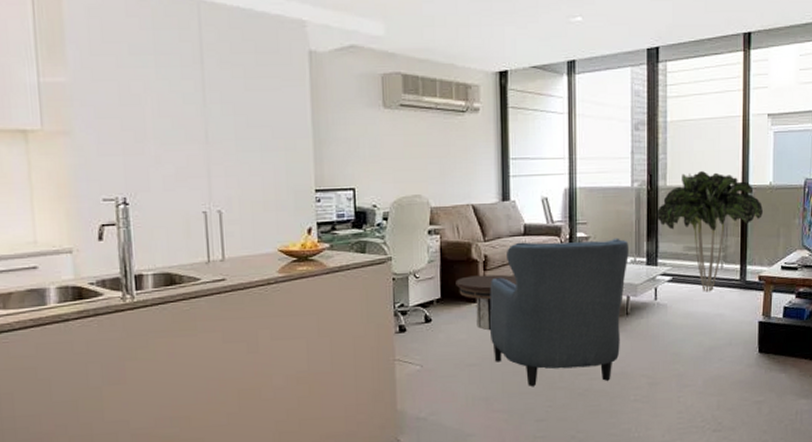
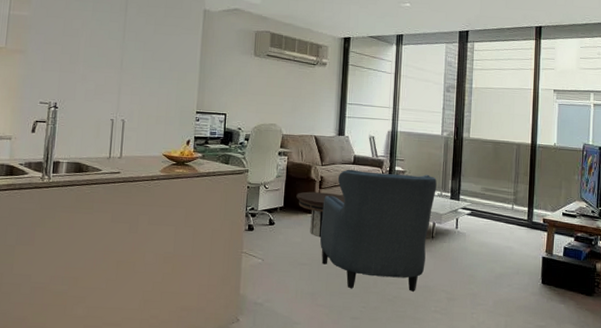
indoor plant: present [656,170,763,292] -> none [460,128,548,227]

